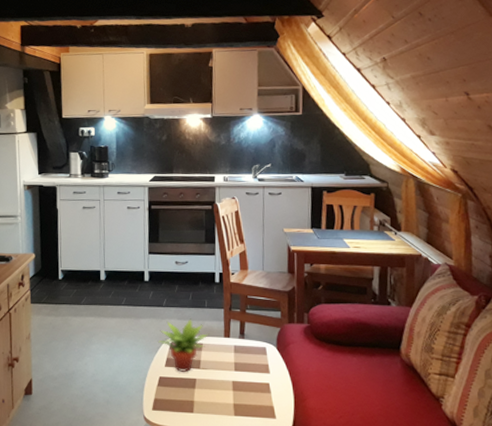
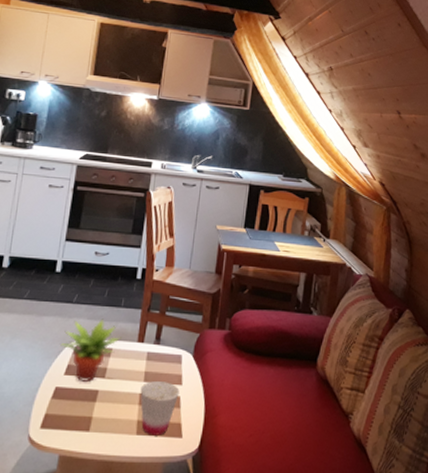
cup: none [232,369,268,417] -> present [140,380,180,436]

